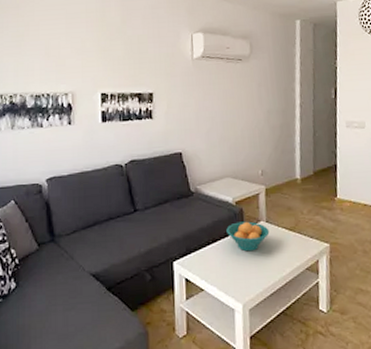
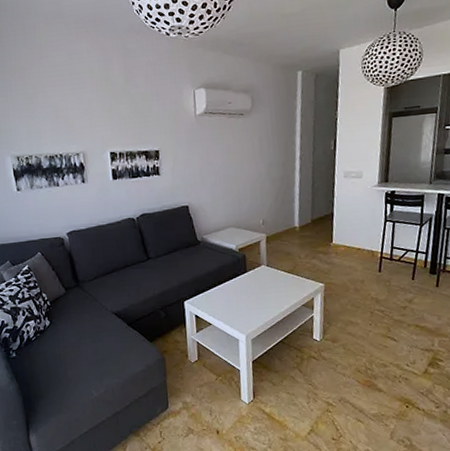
fruit bowl: present [226,221,270,252] -> none [231,265,270,292]

